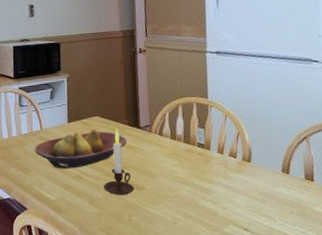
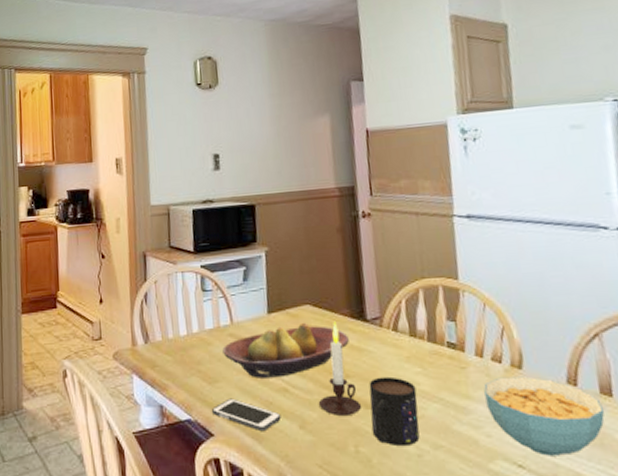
cell phone: none [26,183,76,207] -> present [212,398,281,432]
mug: none [140,167,176,217] -> present [369,376,420,447]
cereal bowl: none [222,167,308,223] -> present [483,376,605,456]

